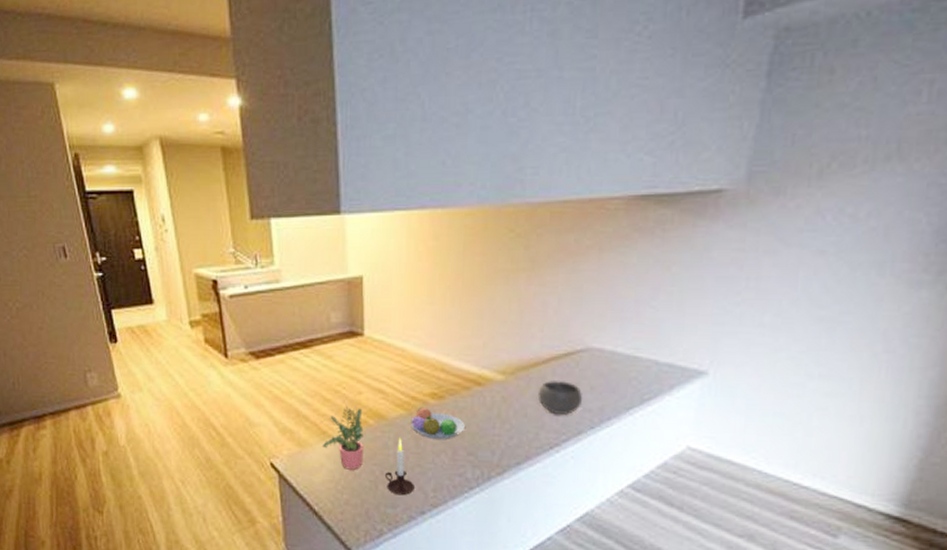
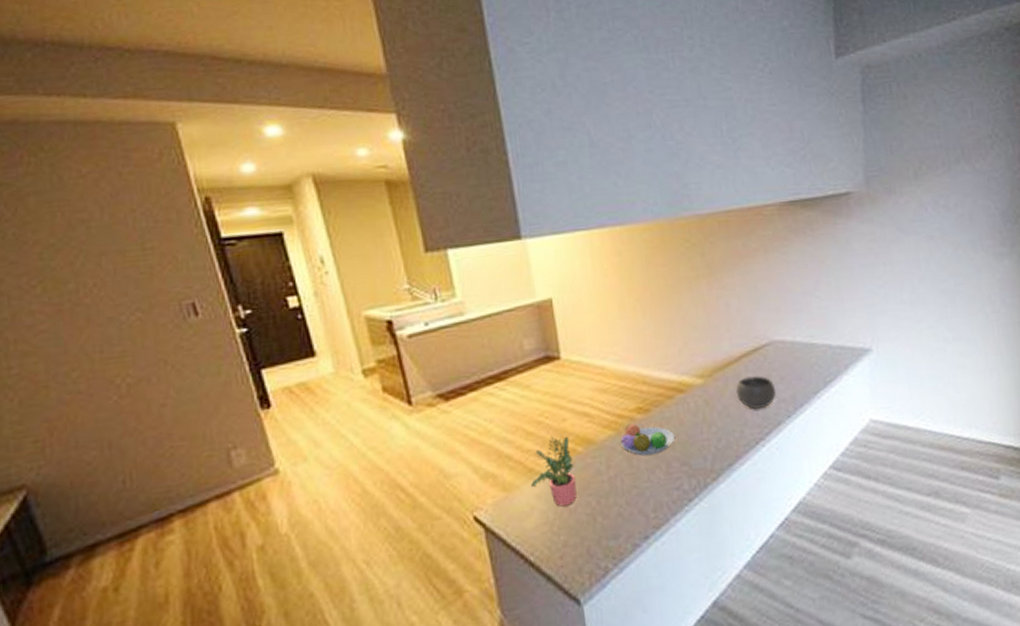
candle: present [384,438,414,496] -> none [601,461,634,524]

